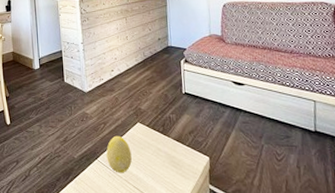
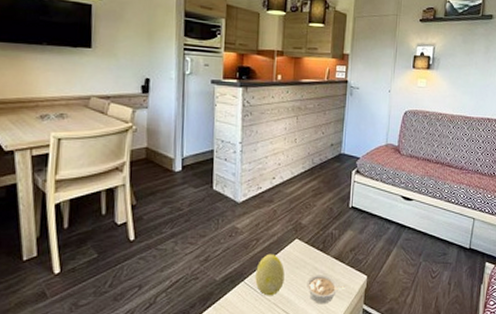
legume: none [151,154,190,183] -> present [305,273,346,304]

